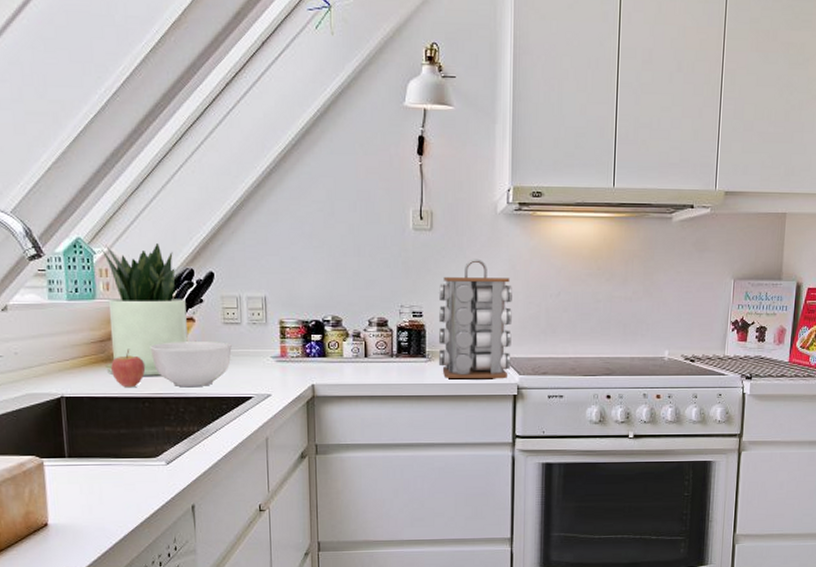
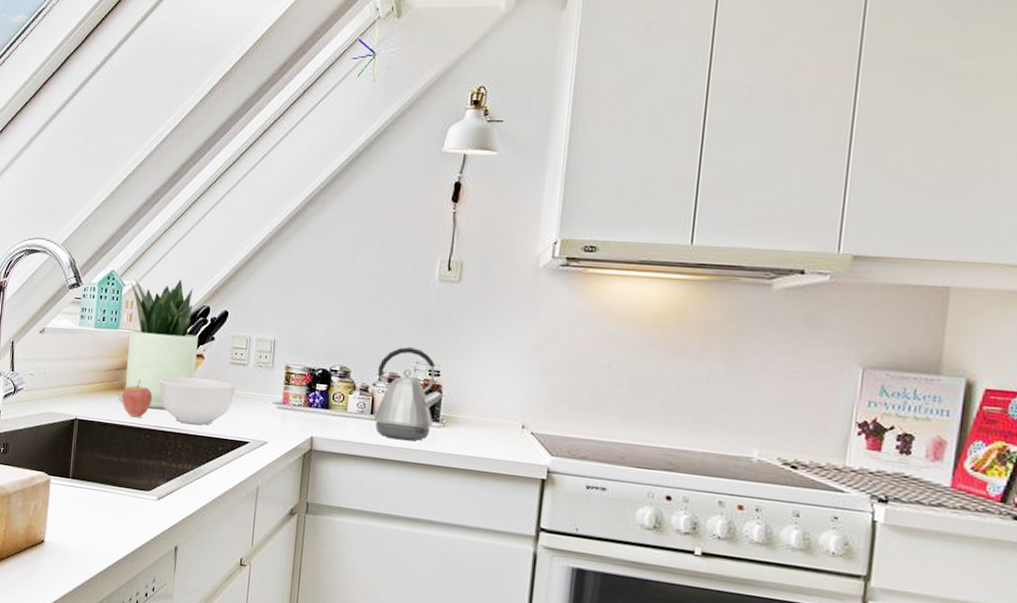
kettle: none [364,293,427,377] -> present [369,347,444,441]
spice rack: present [438,258,512,381] -> none [453,316,551,459]

